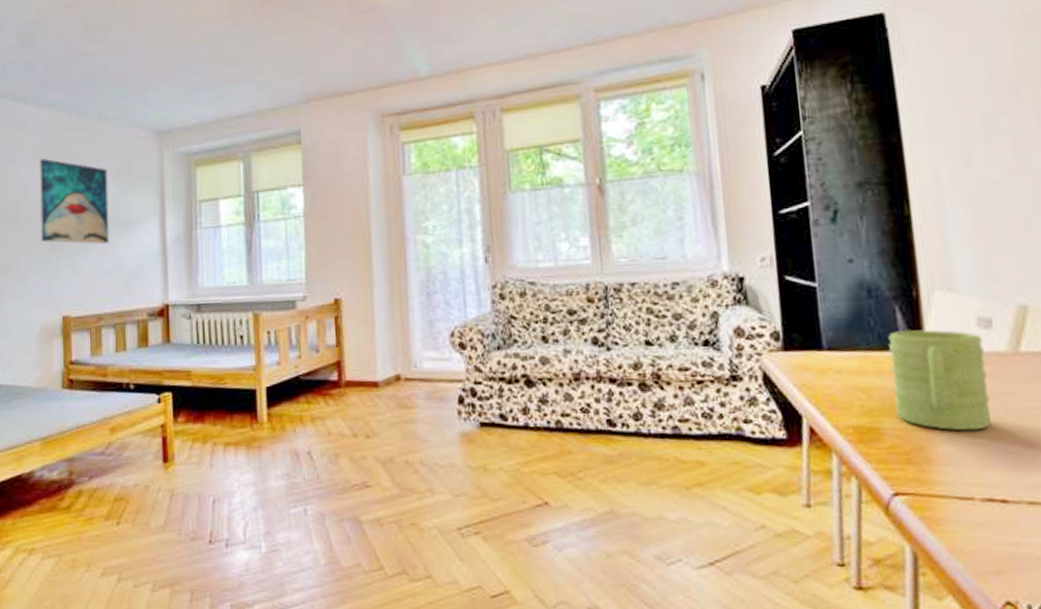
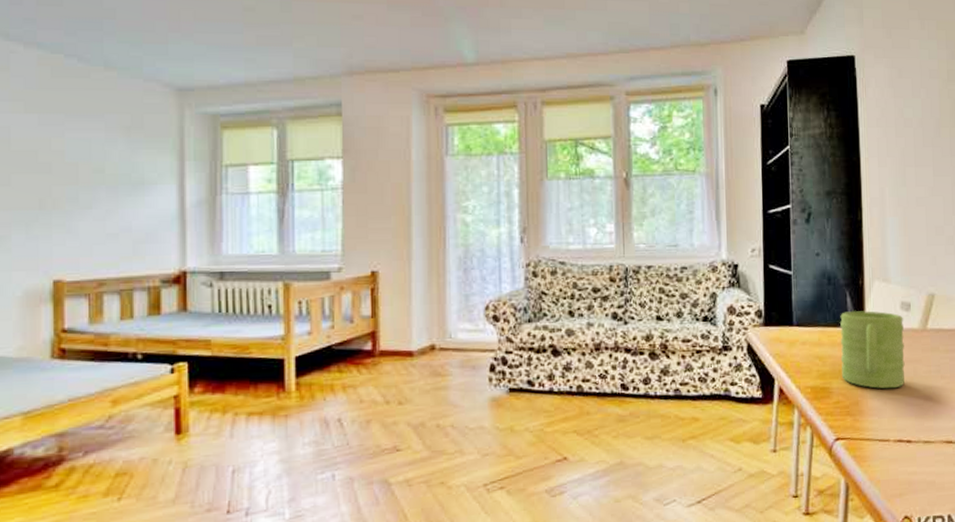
wall art: present [40,158,110,244] -> none [26,105,115,203]

